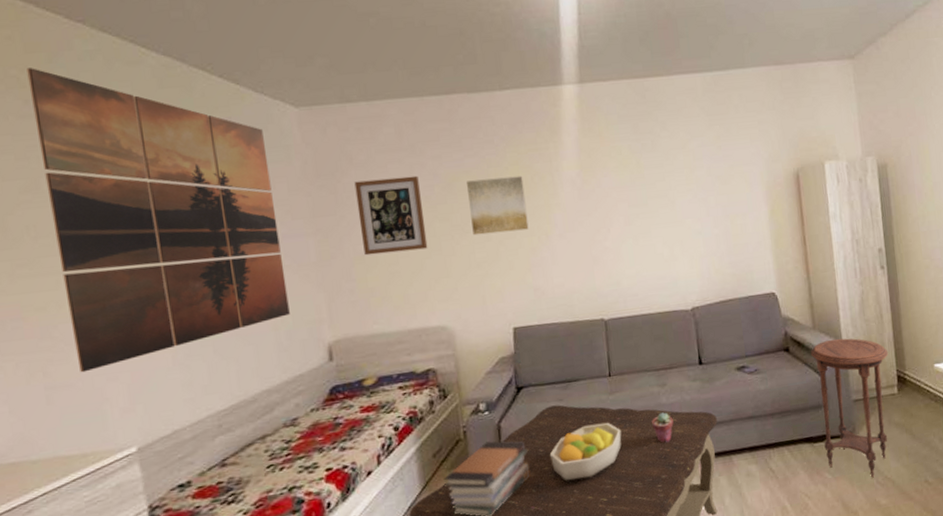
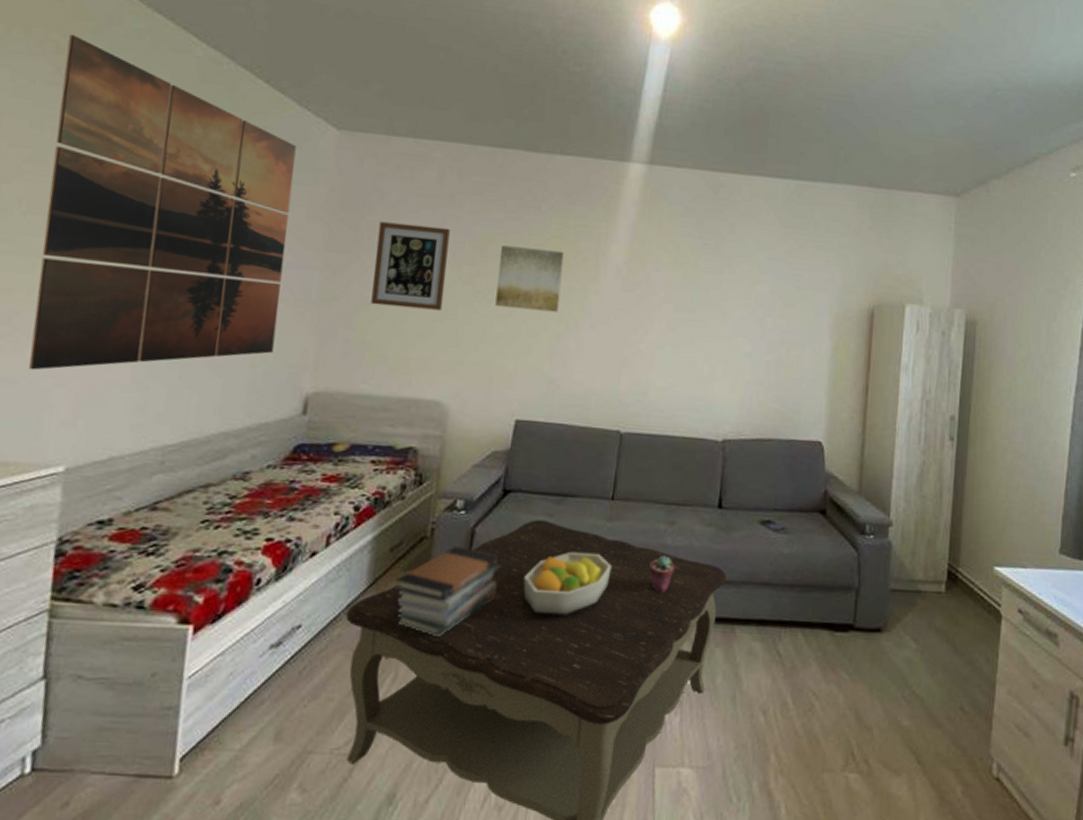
side table: present [810,338,889,478] -> none [846,510,942,690]

